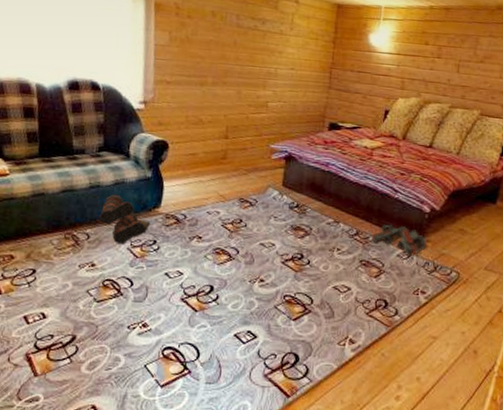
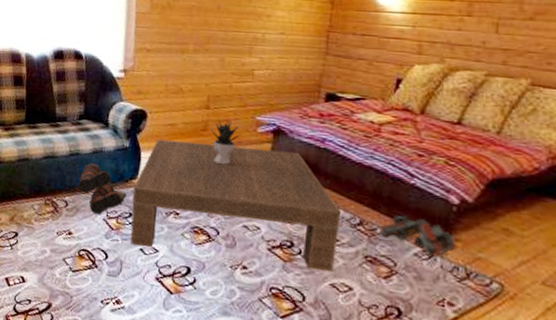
coffee table: none [155,168,342,277] -> present [130,139,342,273]
potted plant: none [229,148,258,189] -> present [210,119,242,165]

